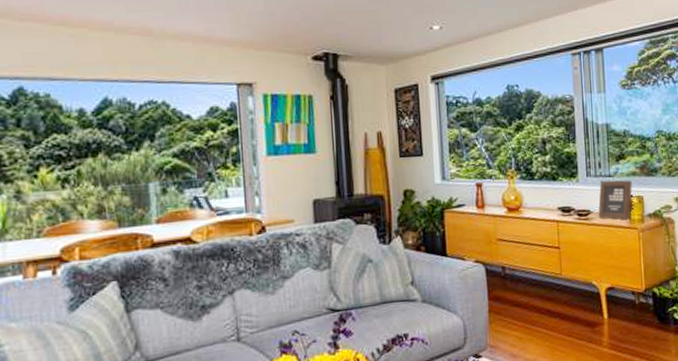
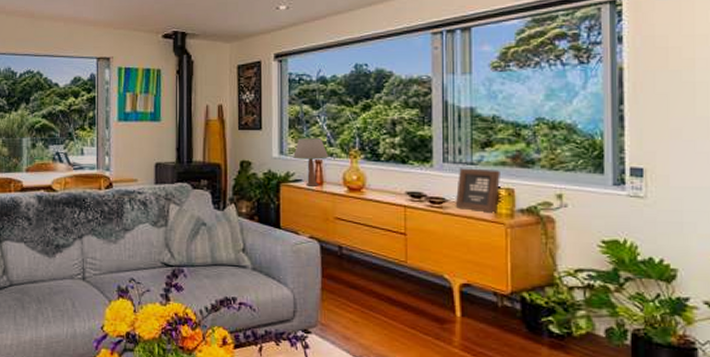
table lamp: none [455,159,489,211] -> present [293,135,329,186]

